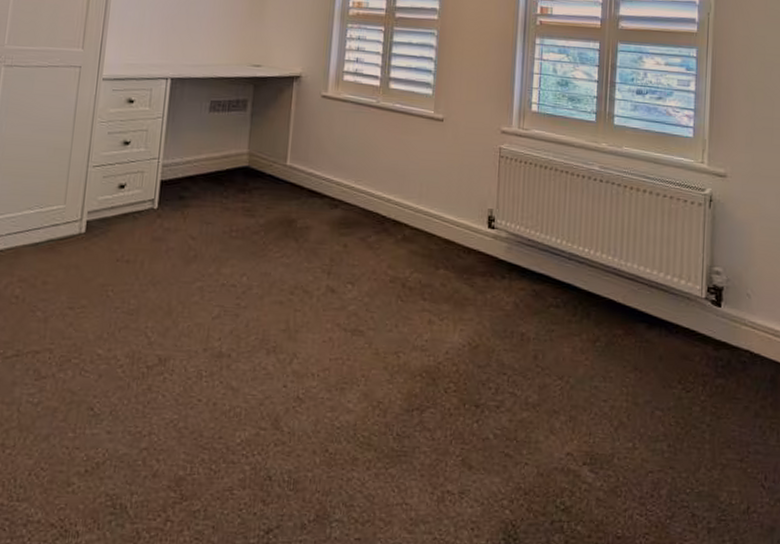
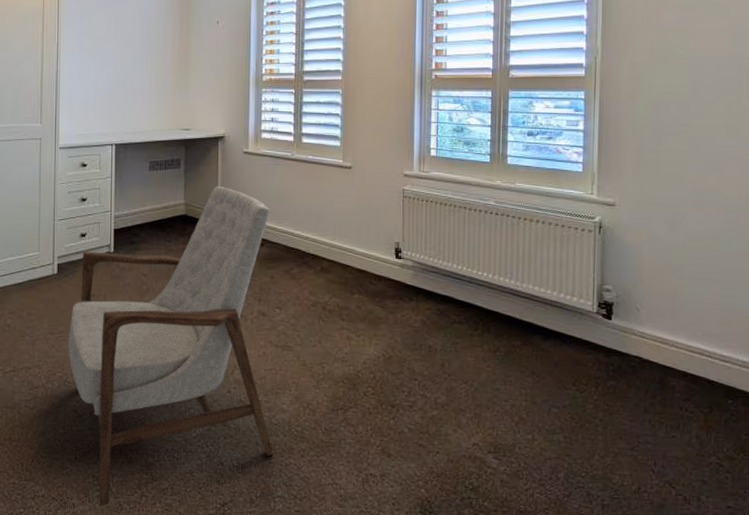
armchair: none [89,133,348,535] -> present [68,185,274,506]

